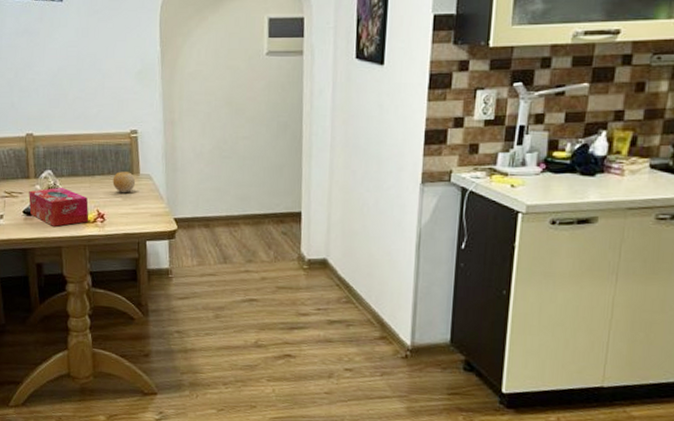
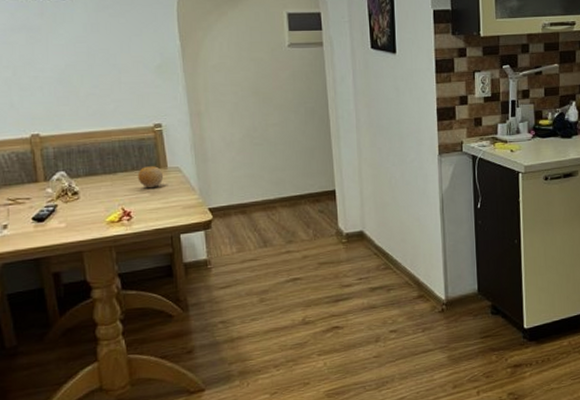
tissue box: present [29,187,89,227] -> none [38,188,113,231]

